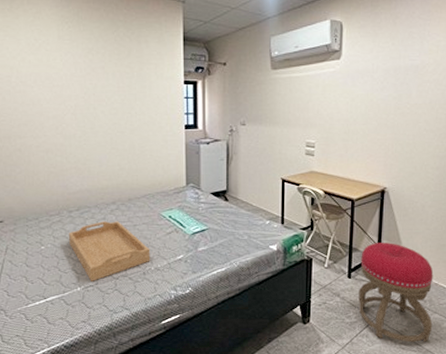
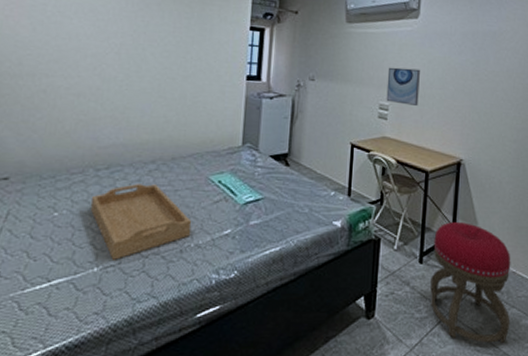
wall art: none [312,107,344,142] -> present [386,67,420,107]

